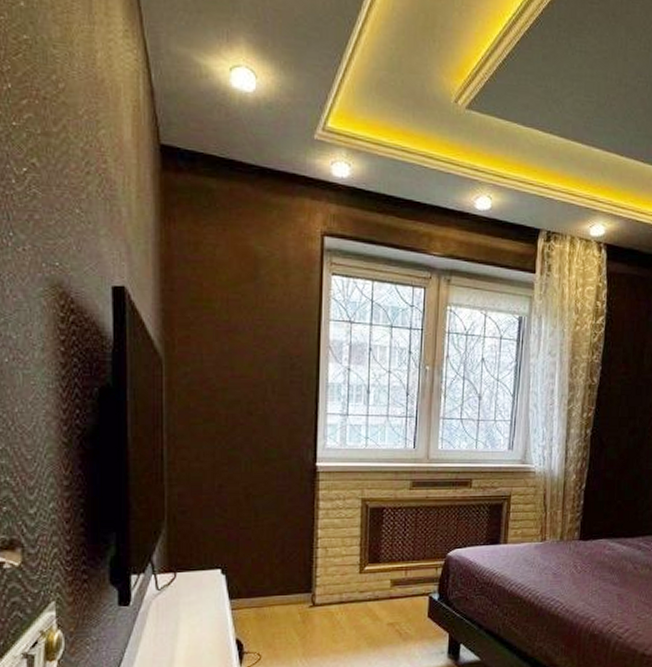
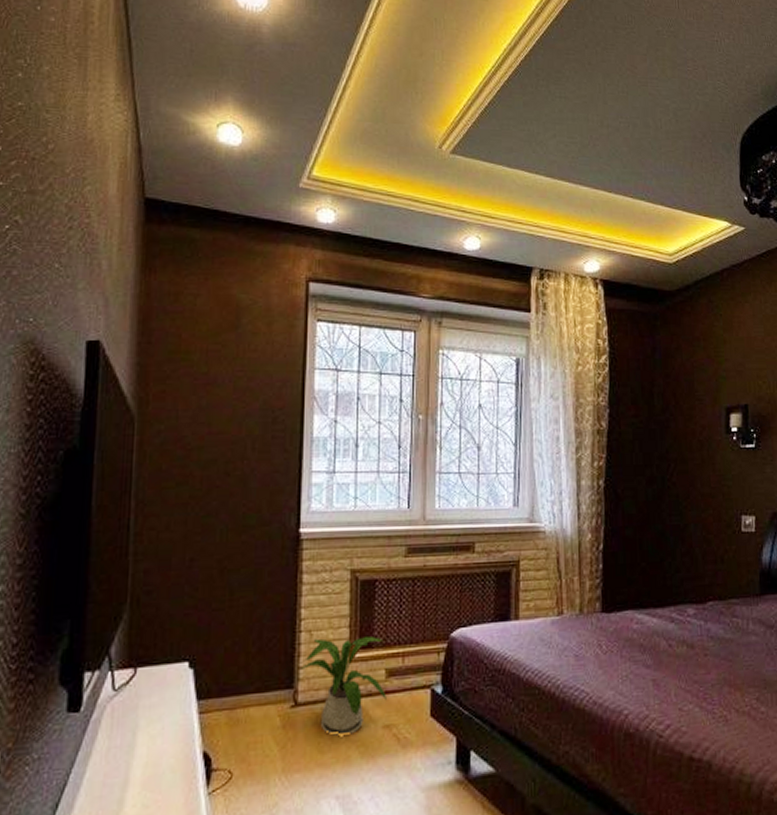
house plant: none [318,554,391,630] -> present [301,636,387,736]

